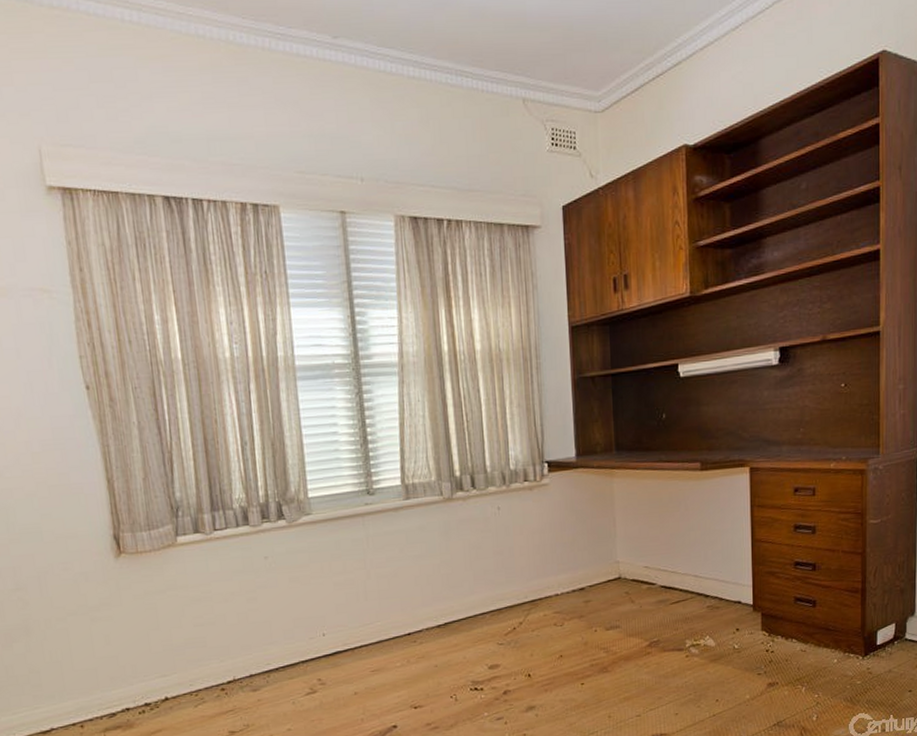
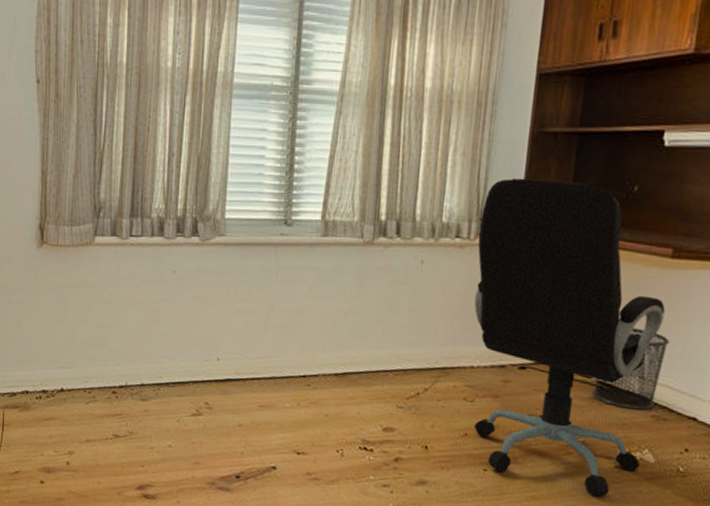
office chair: none [542,417,705,686] -> present [474,177,665,497]
waste bin: none [658,534,711,605] -> present [592,328,670,411]

